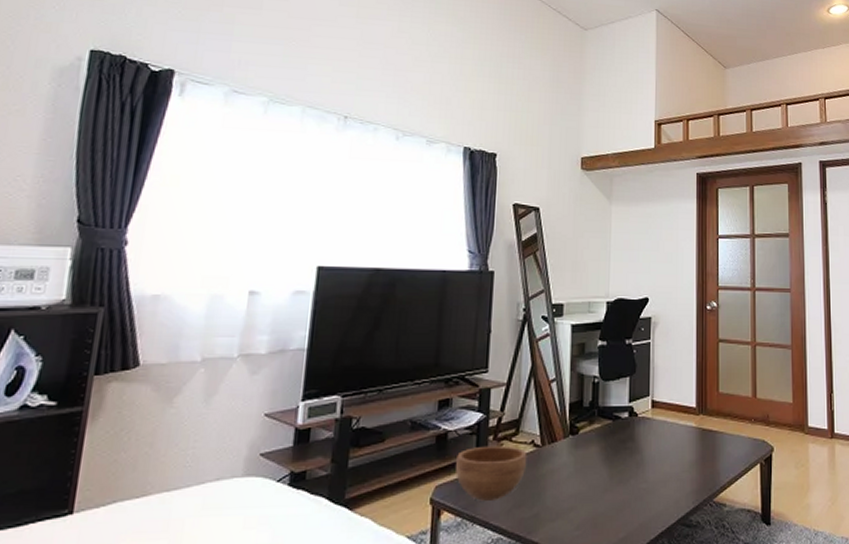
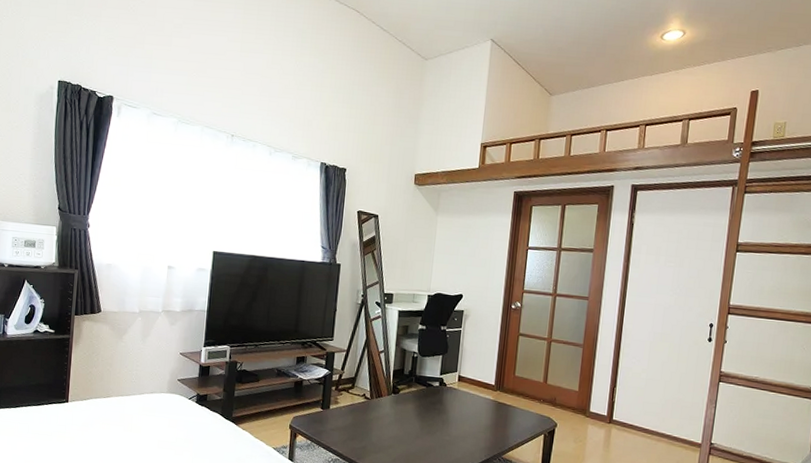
bowl: present [456,445,527,501] -> none [308,393,360,433]

